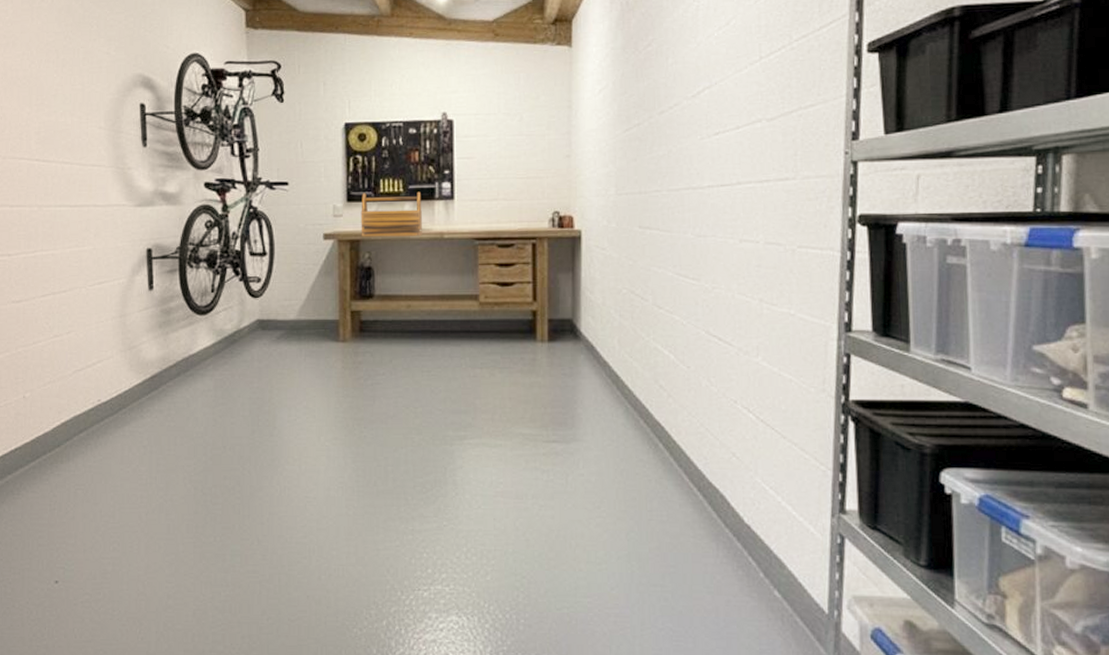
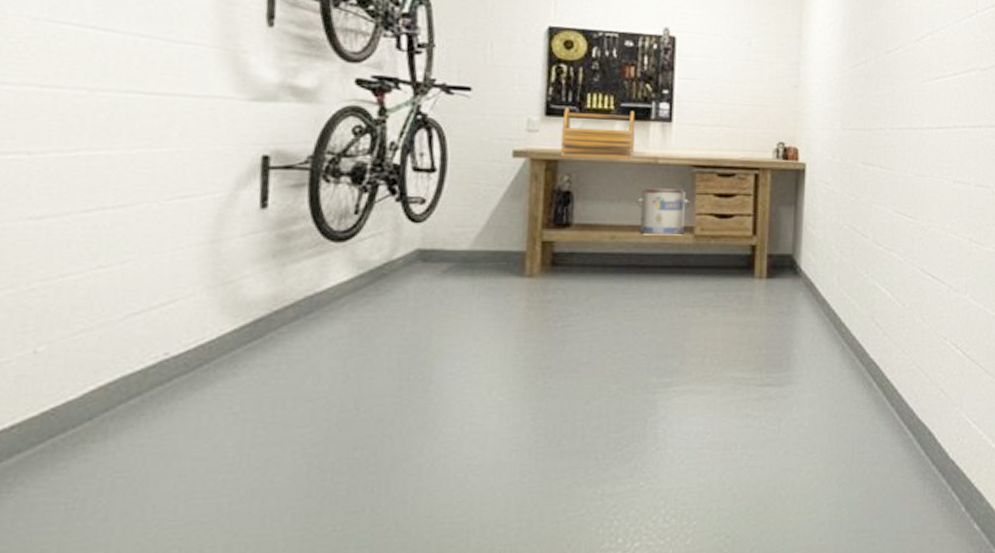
paint can: none [426,260,474,304] -> present [636,188,690,236]

